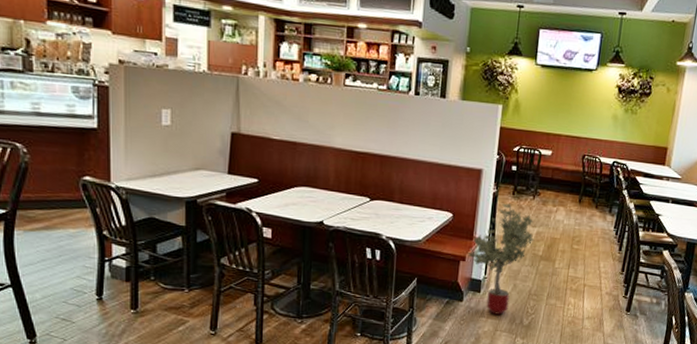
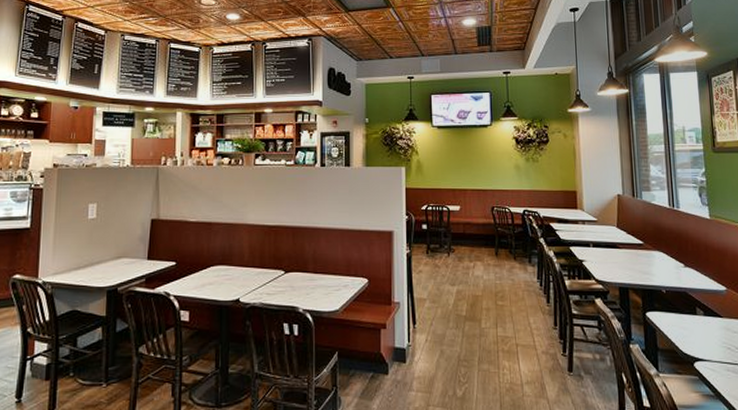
potted tree: present [467,203,535,315] -> none [387,263,456,387]

